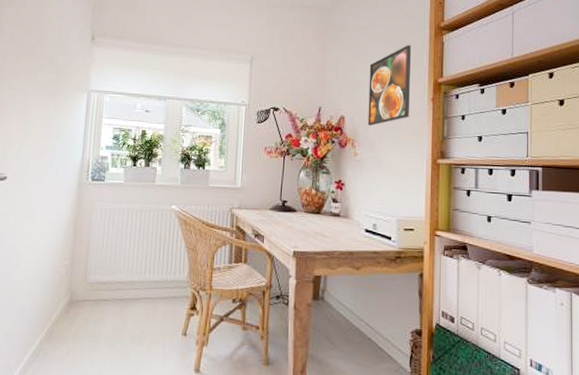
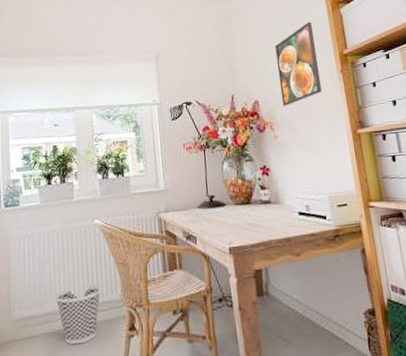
wastebasket: none [128,263,170,314] -> present [55,285,102,345]

